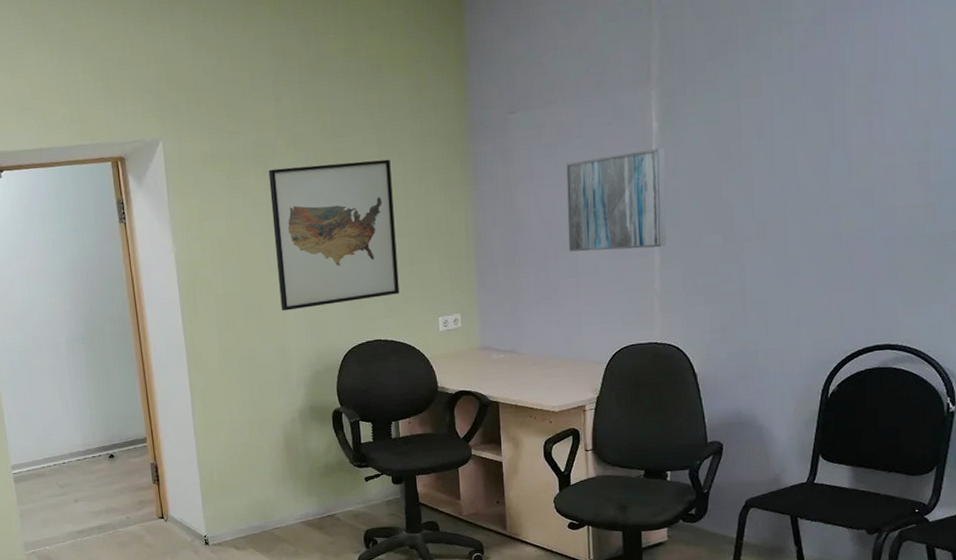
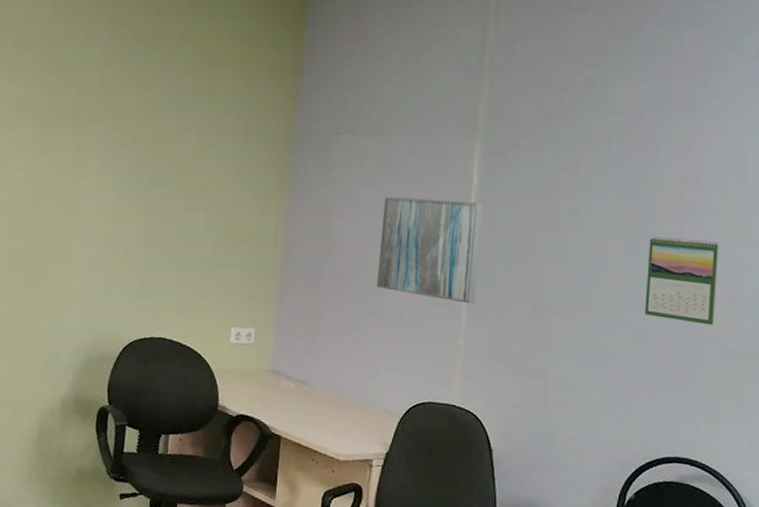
wall art: present [268,159,400,311] -> none [65,132,209,293]
calendar: none [837,130,913,220] -> present [644,236,719,326]

